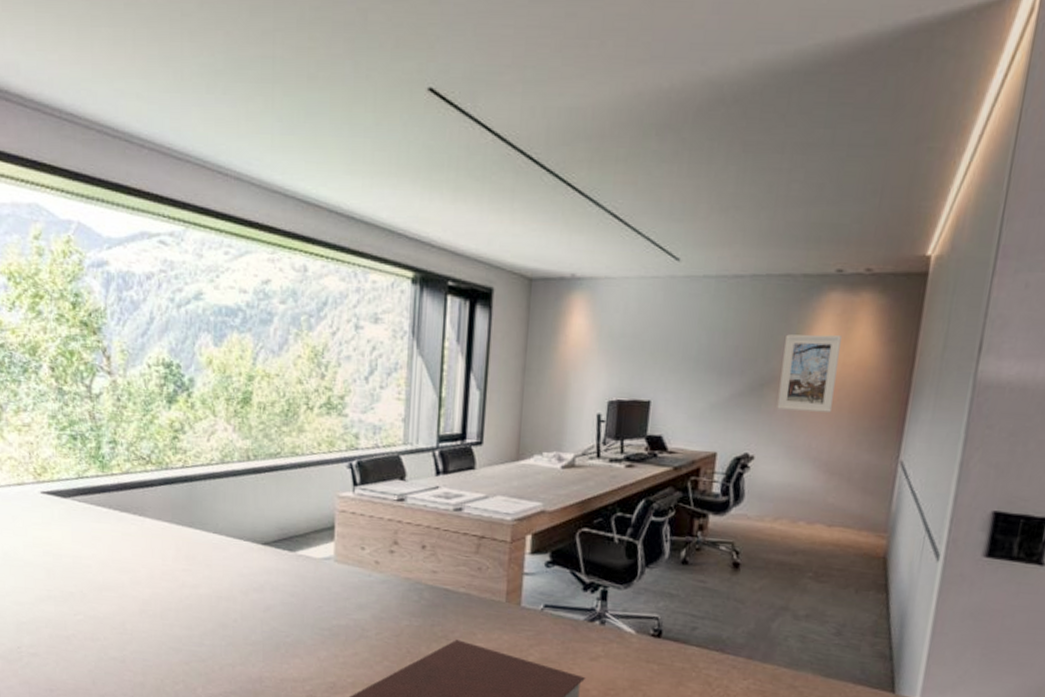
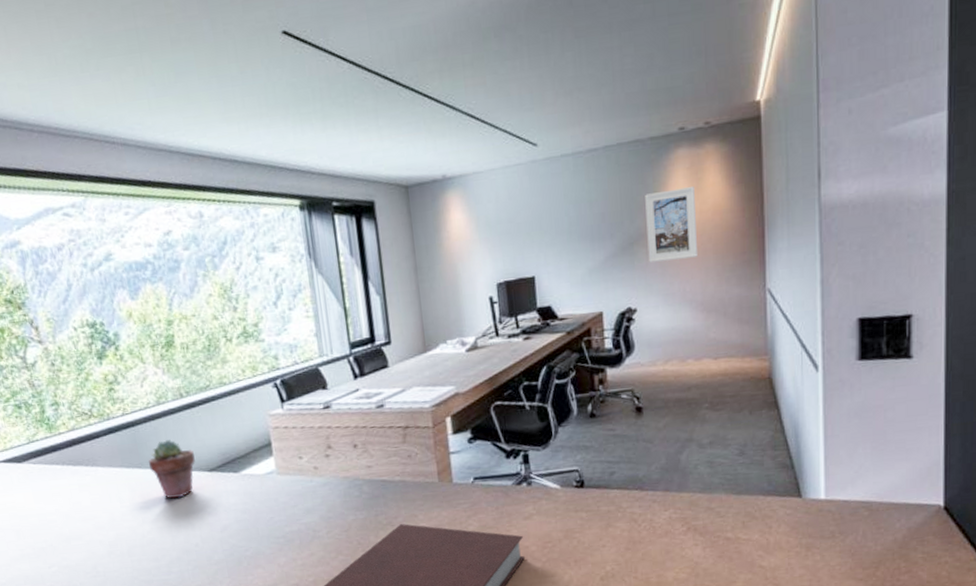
potted succulent: none [201,502,250,567] -> present [149,440,195,499]

